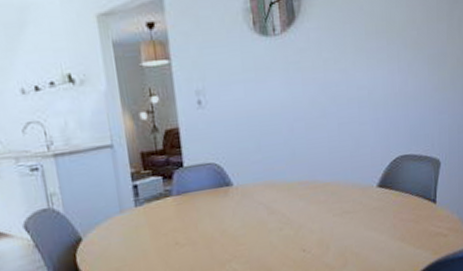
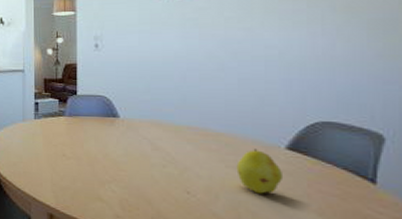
fruit: none [341,192,377,235] -> present [236,148,284,194]

